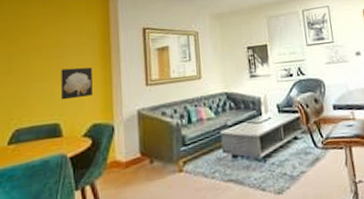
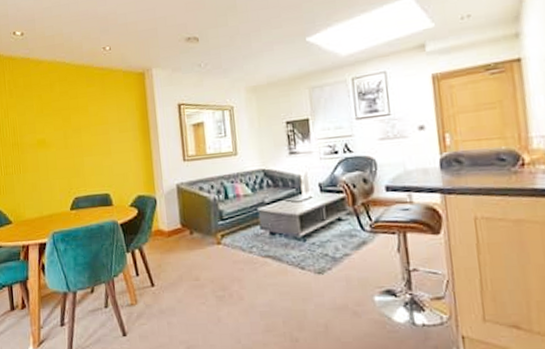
wall art: present [61,67,93,100] -> none [107,143,136,173]

